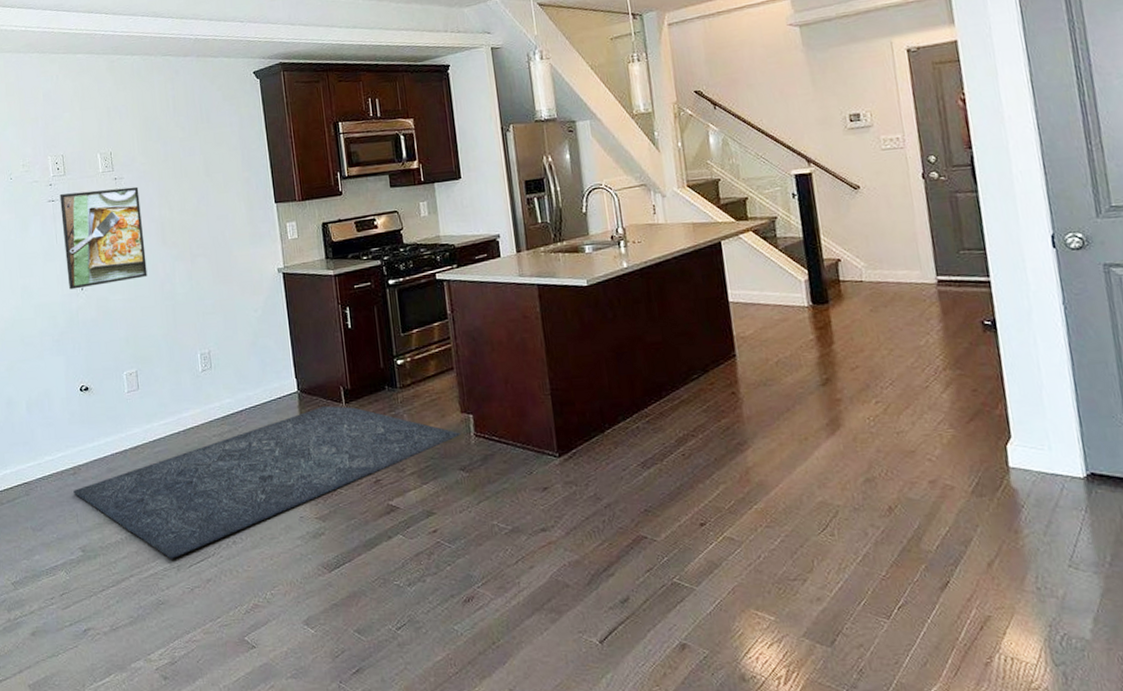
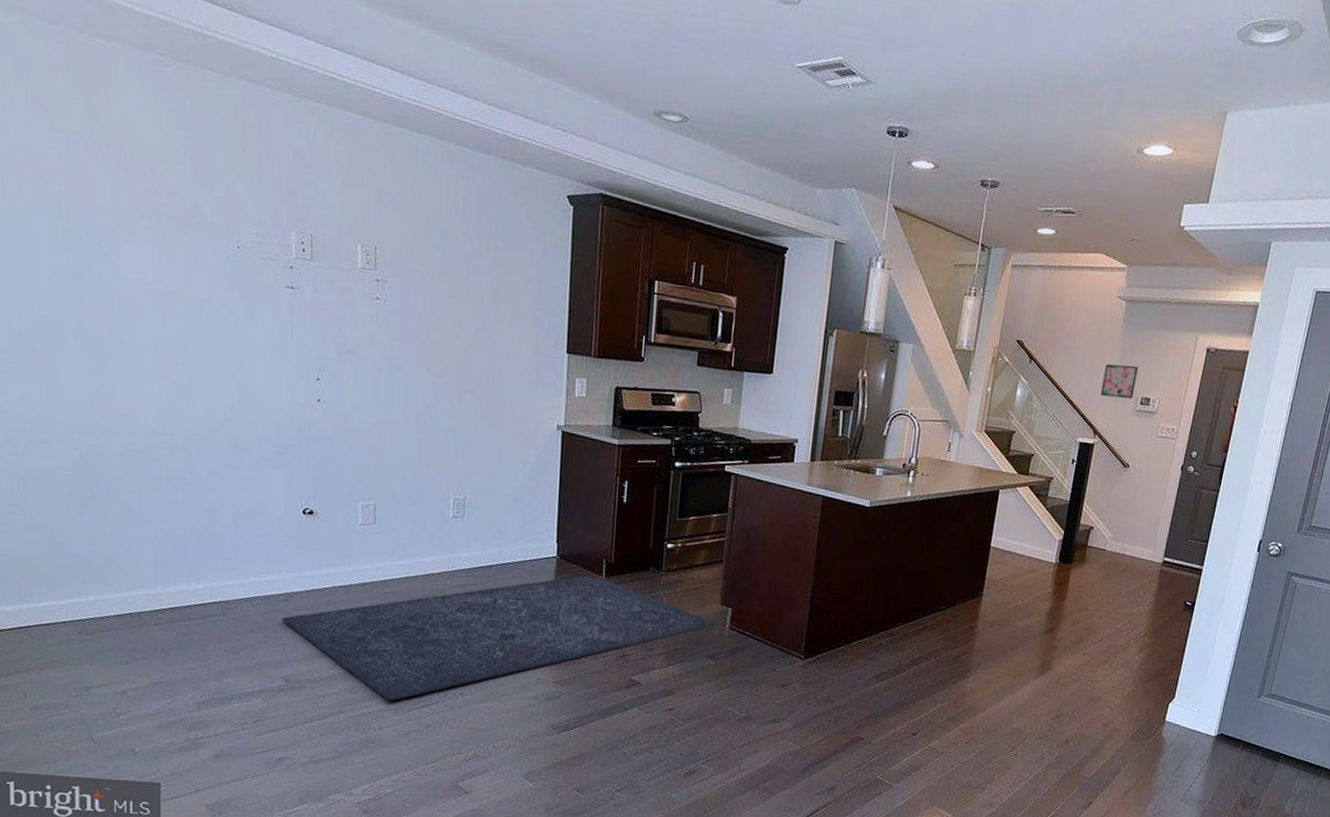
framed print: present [60,186,148,290] -> none [301,282,406,403]
wall art: none [797,86,840,123] -> present [1101,363,1138,399]

